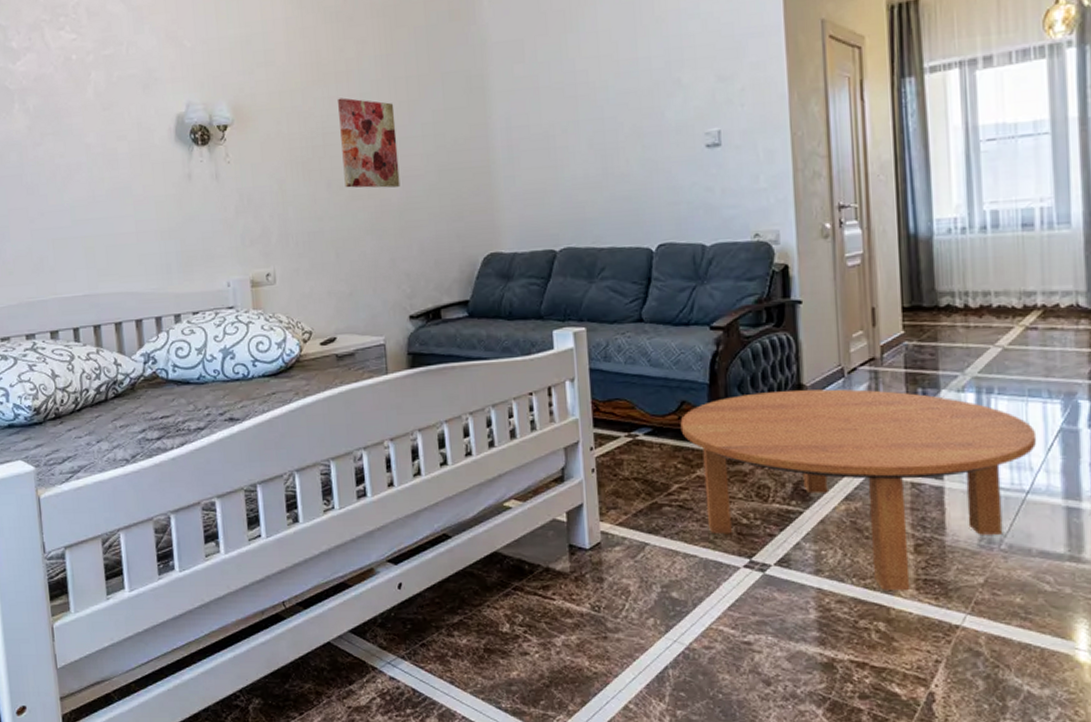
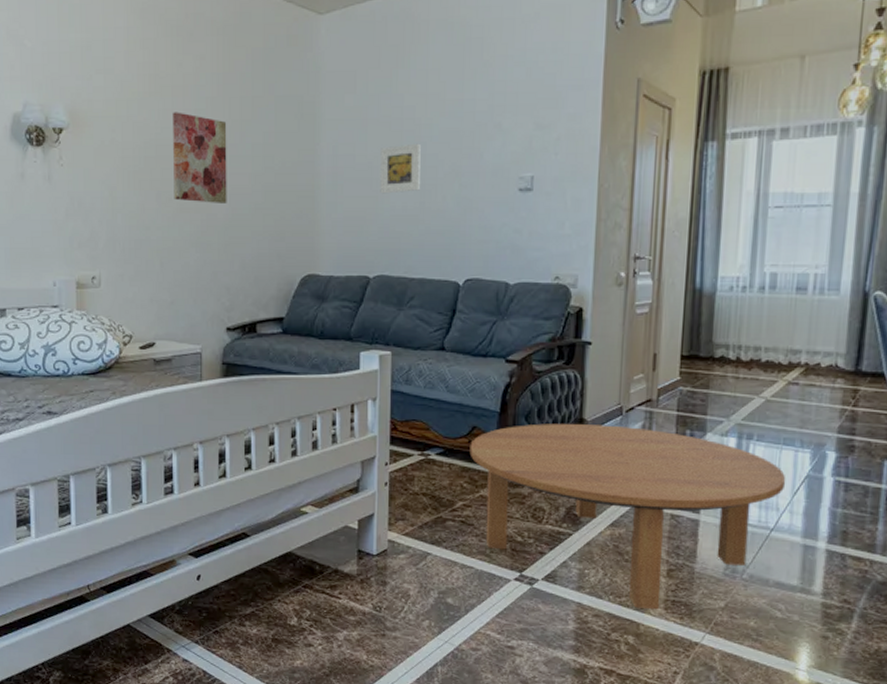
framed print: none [556,107,601,163] -> present [380,143,421,194]

